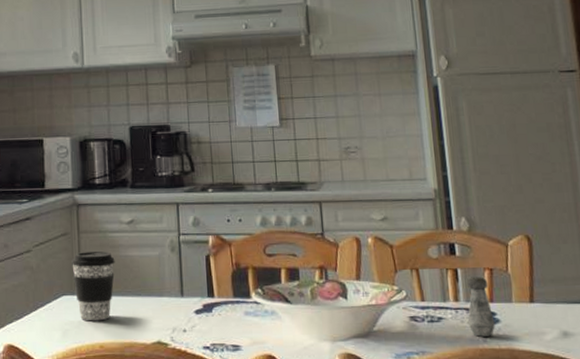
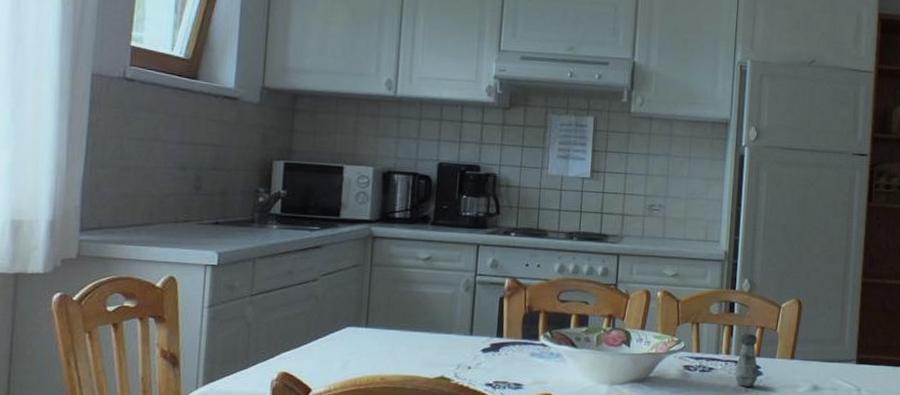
coffee cup: present [71,251,115,321] -> none [360,284,407,354]

